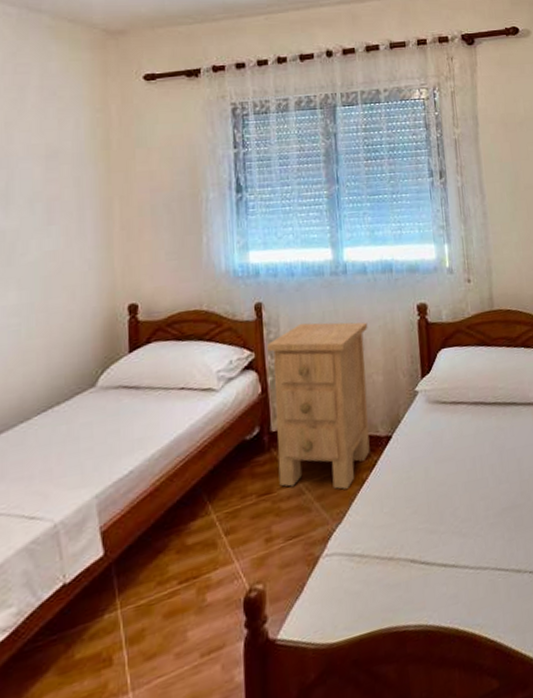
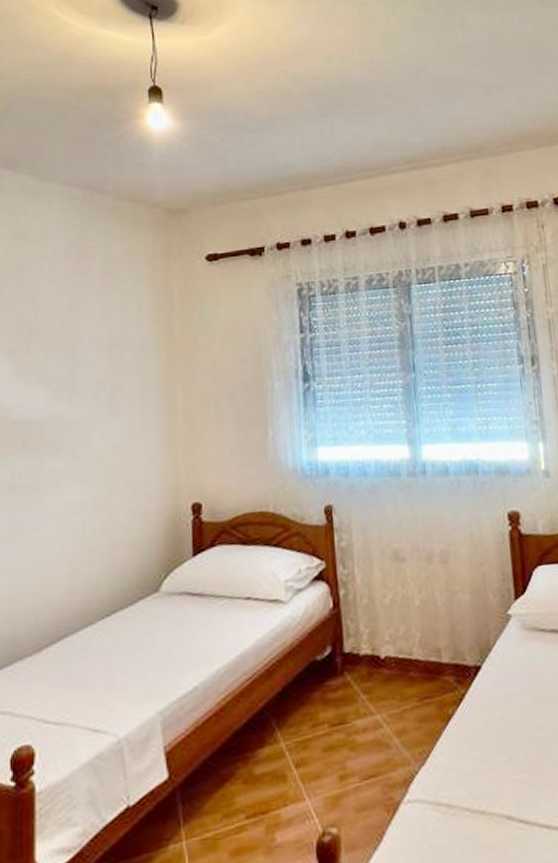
nightstand: present [267,322,370,490] -> none [339,529,456,725]

